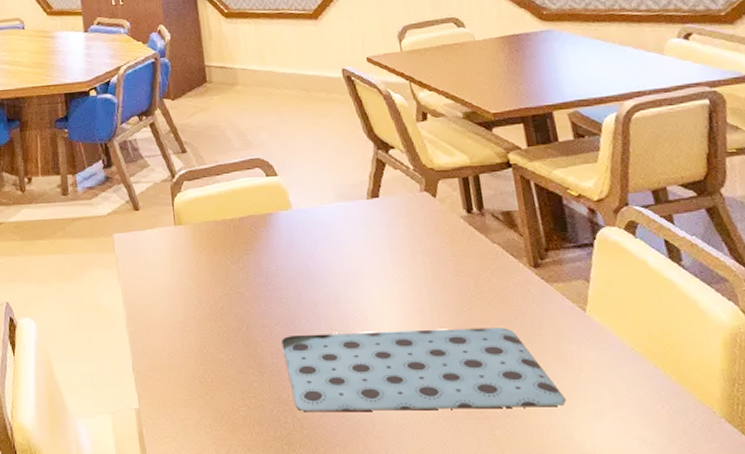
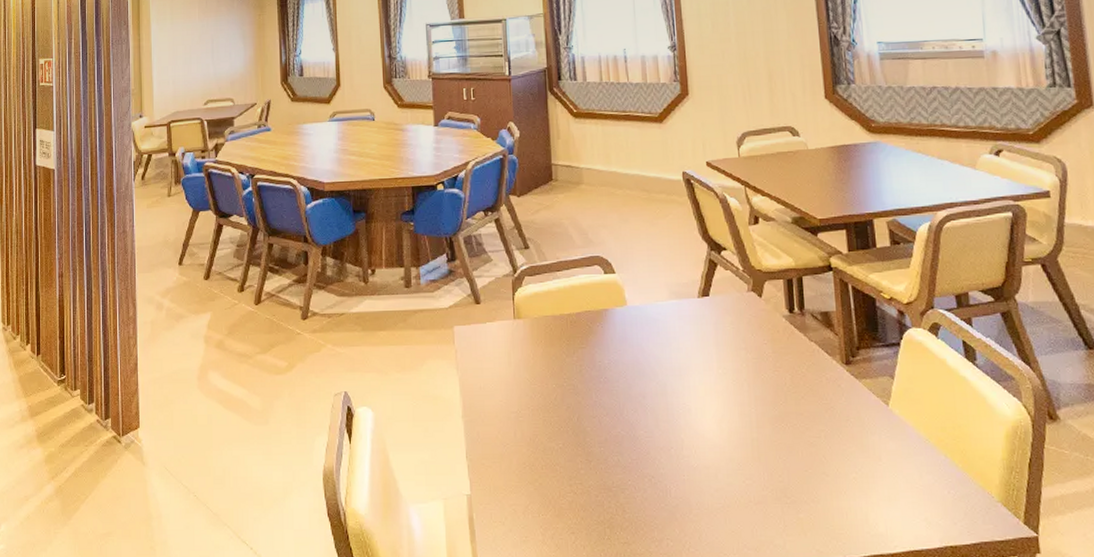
placemat: present [281,327,565,412] -> none [610,420,864,498]

